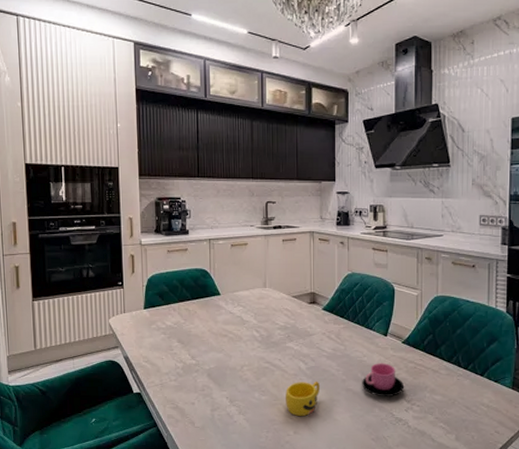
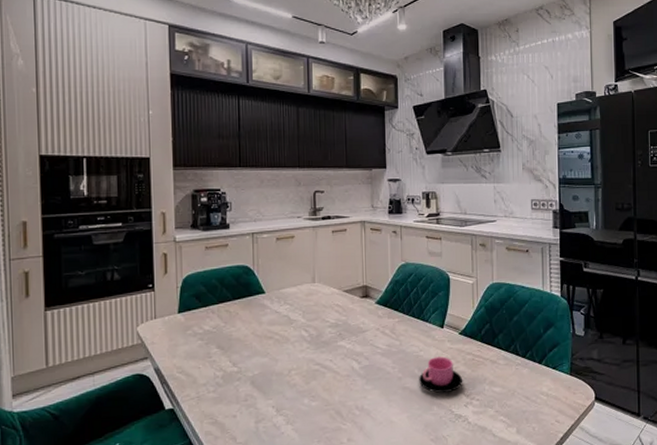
cup: present [286,381,321,417] -> none [338,381,376,422]

